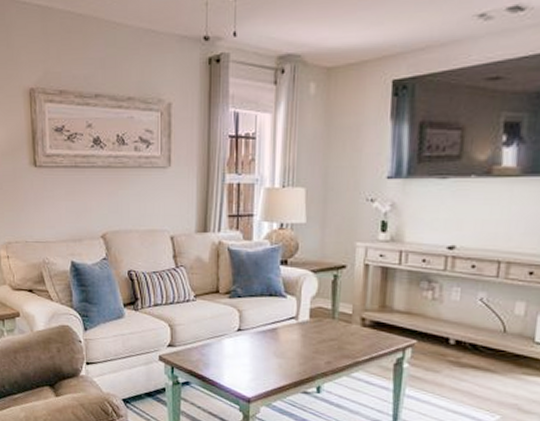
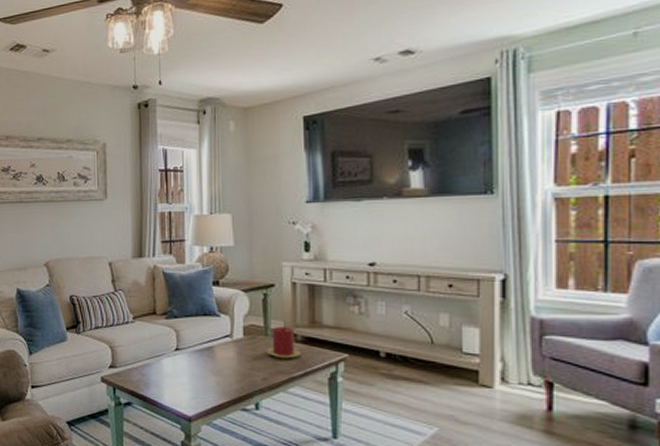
candle: none [332,310,368,343] -> present [266,327,301,359]

